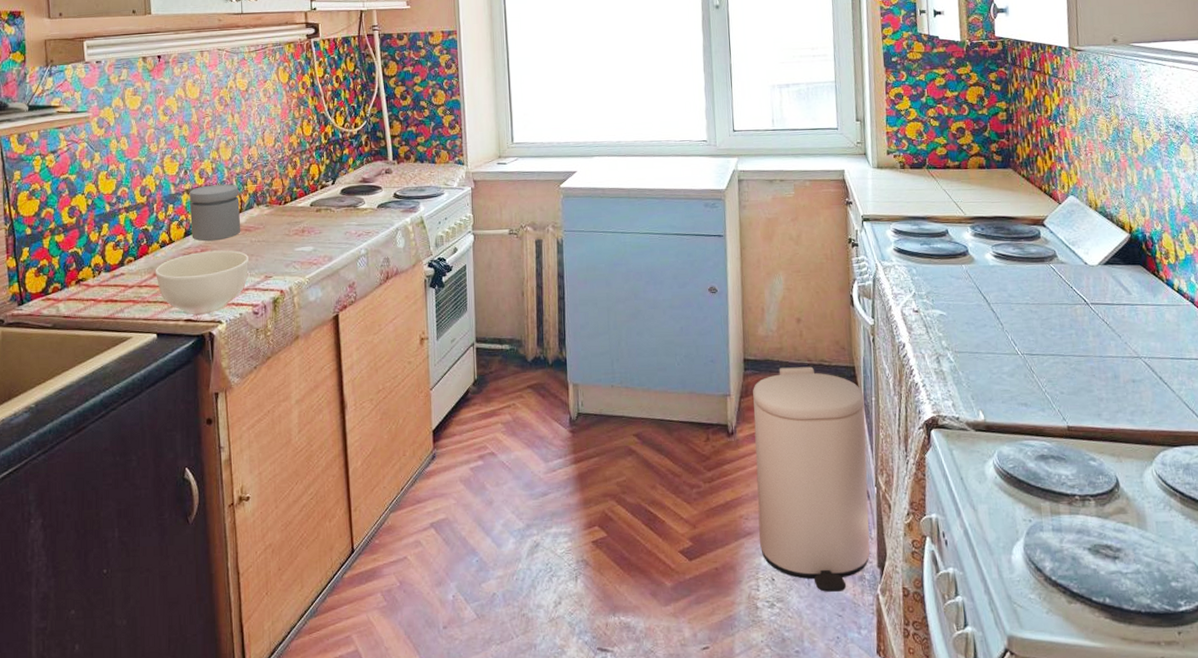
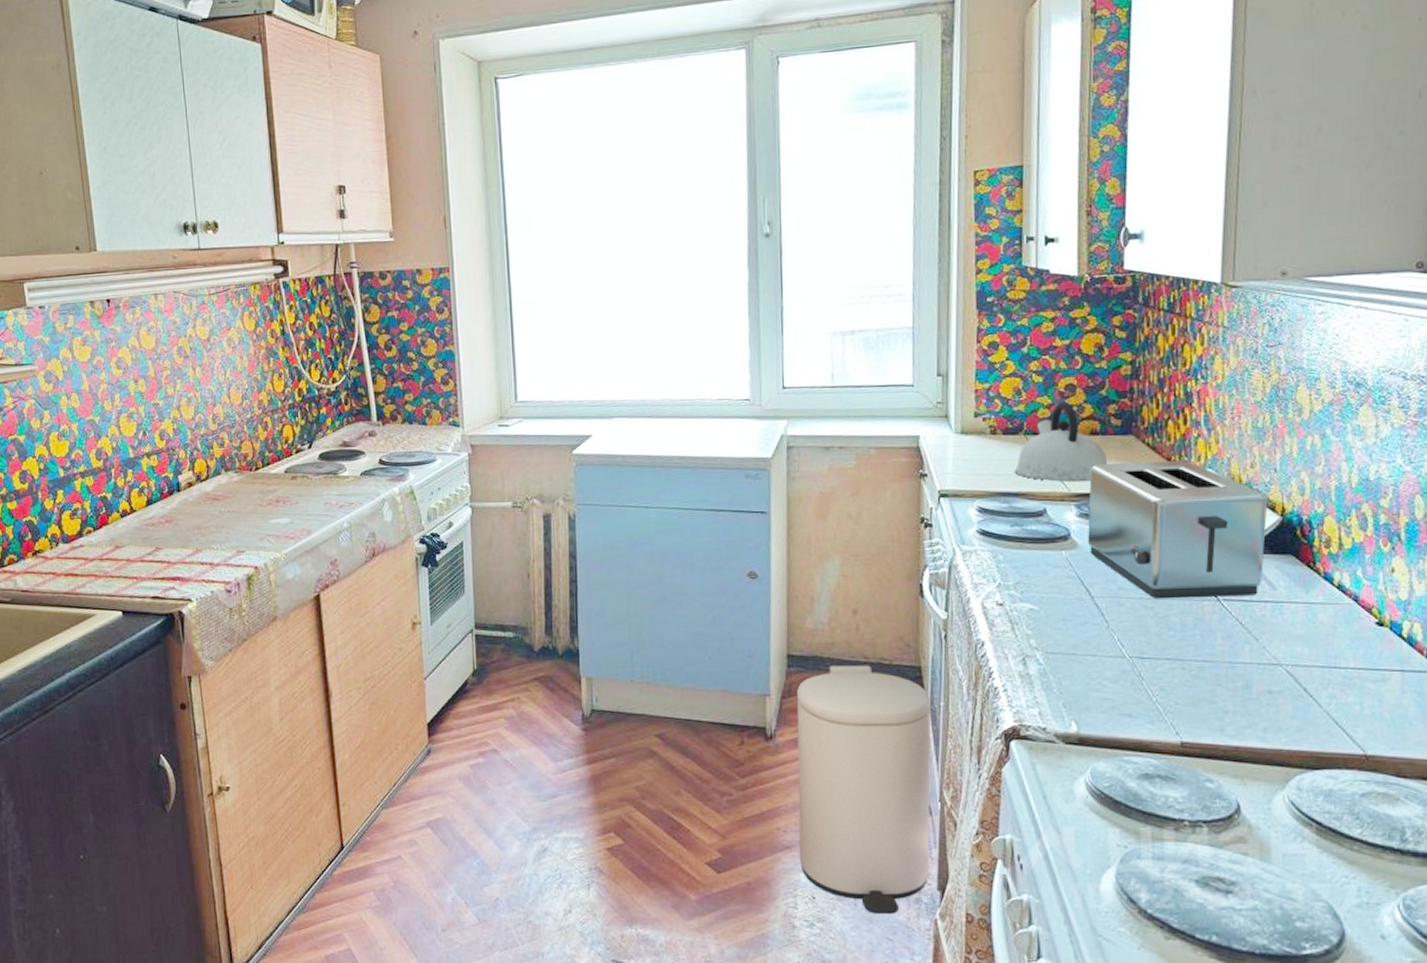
bowl: present [155,250,249,315] -> none [116,521,219,591]
jar: present [189,184,241,242] -> none [149,447,209,511]
kettle: none [920,142,994,208] -> present [1014,402,1108,483]
toaster: none [980,188,1120,304] -> present [1088,460,1268,599]

